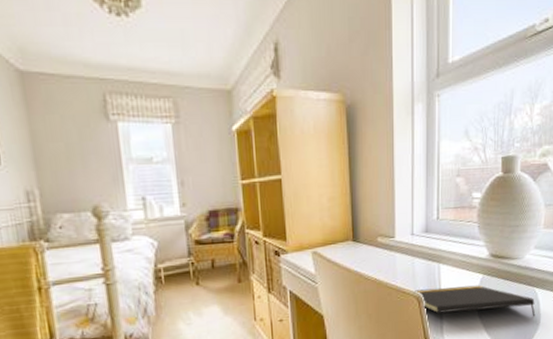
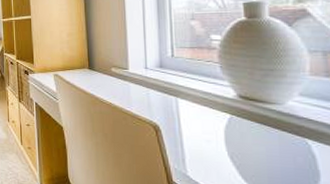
notepad: present [415,285,536,316] -> none [151,119,311,171]

